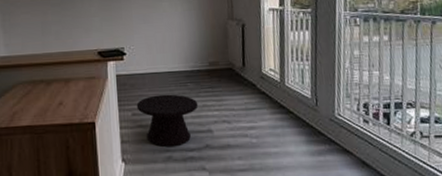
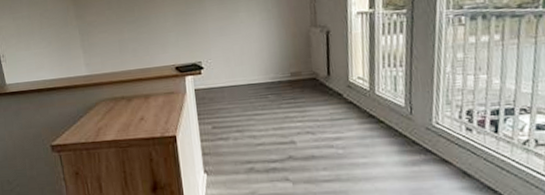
side table: present [136,94,199,147] -> none [216,106,280,159]

